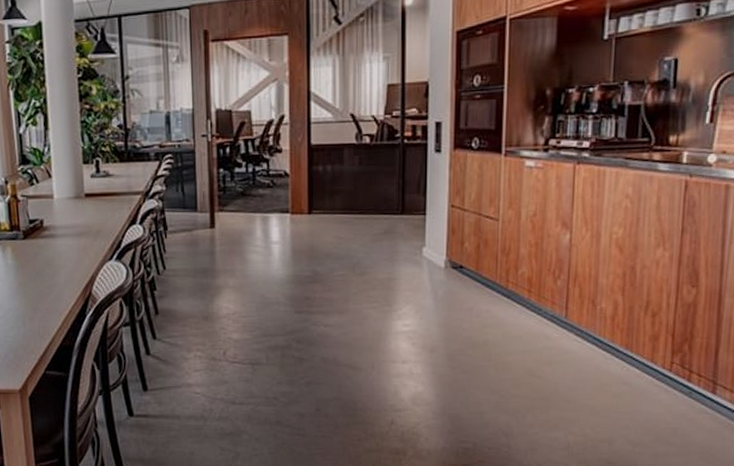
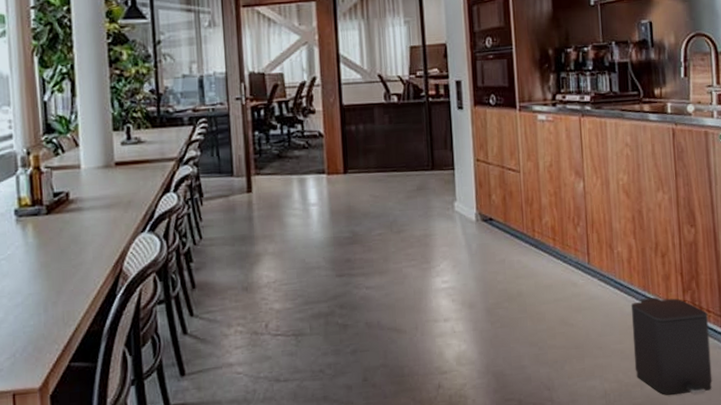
pedal bin: none [604,357,698,456] -> present [630,297,712,395]

